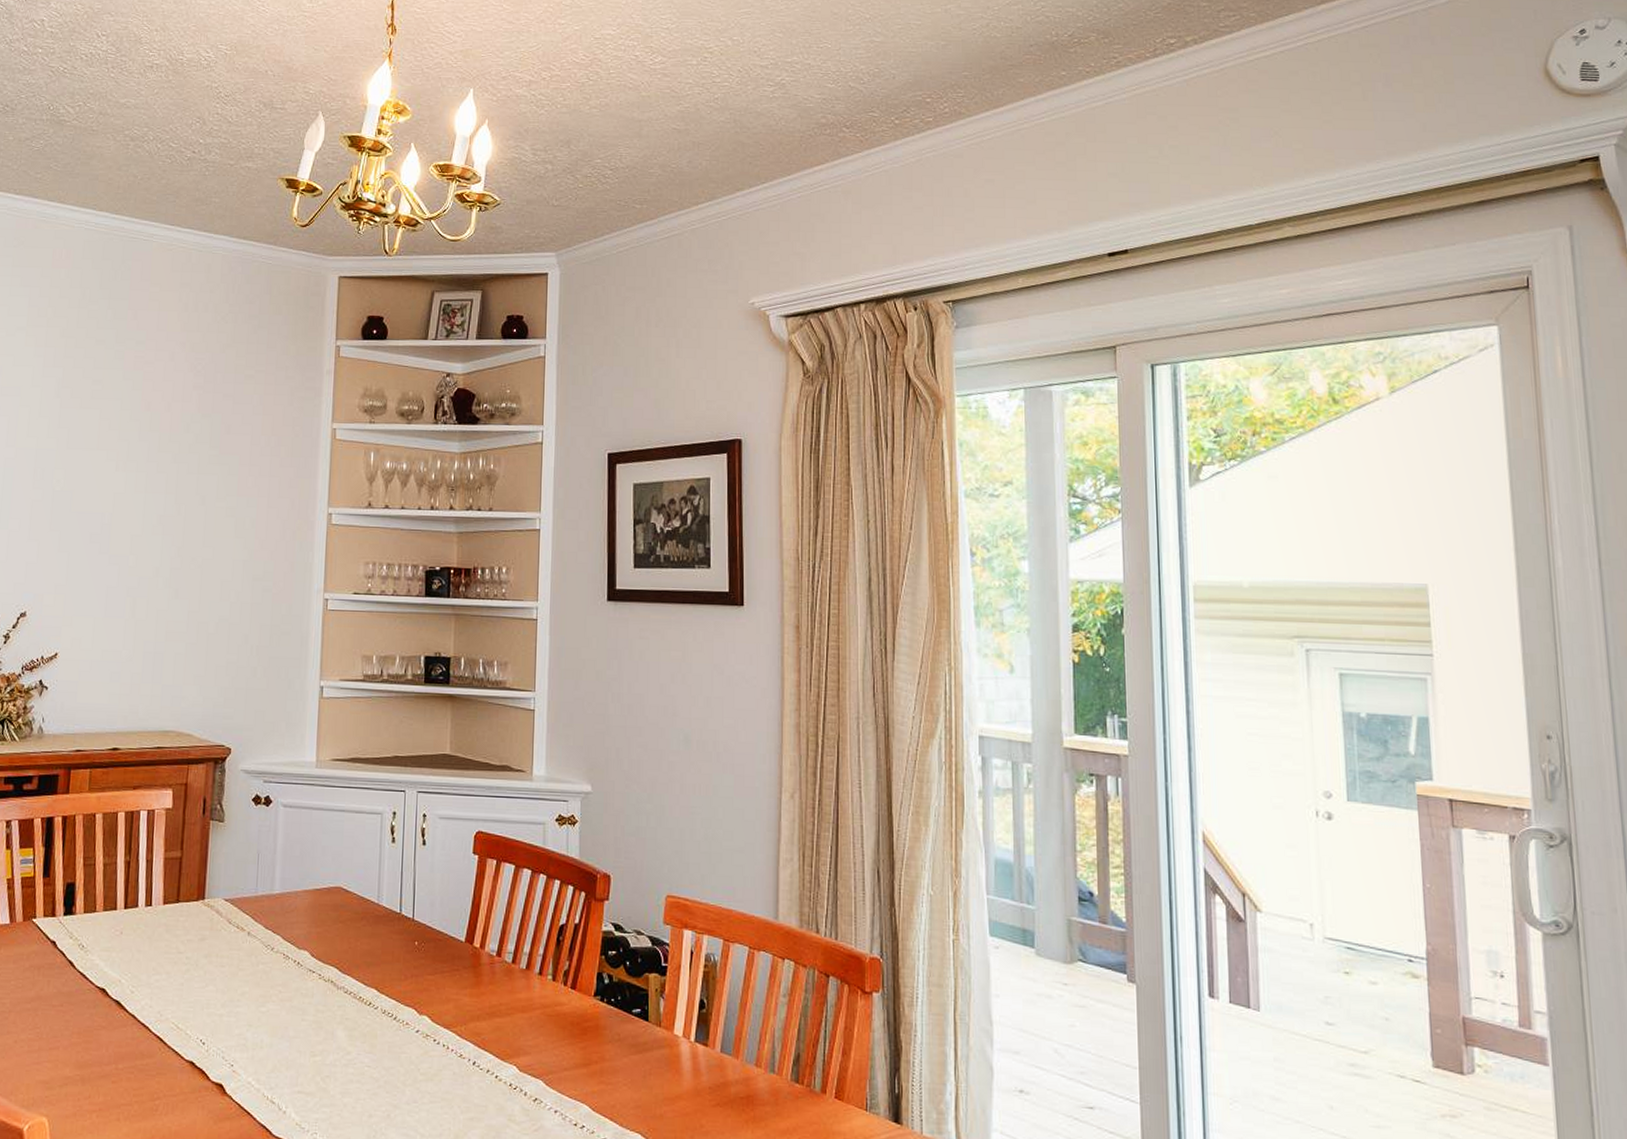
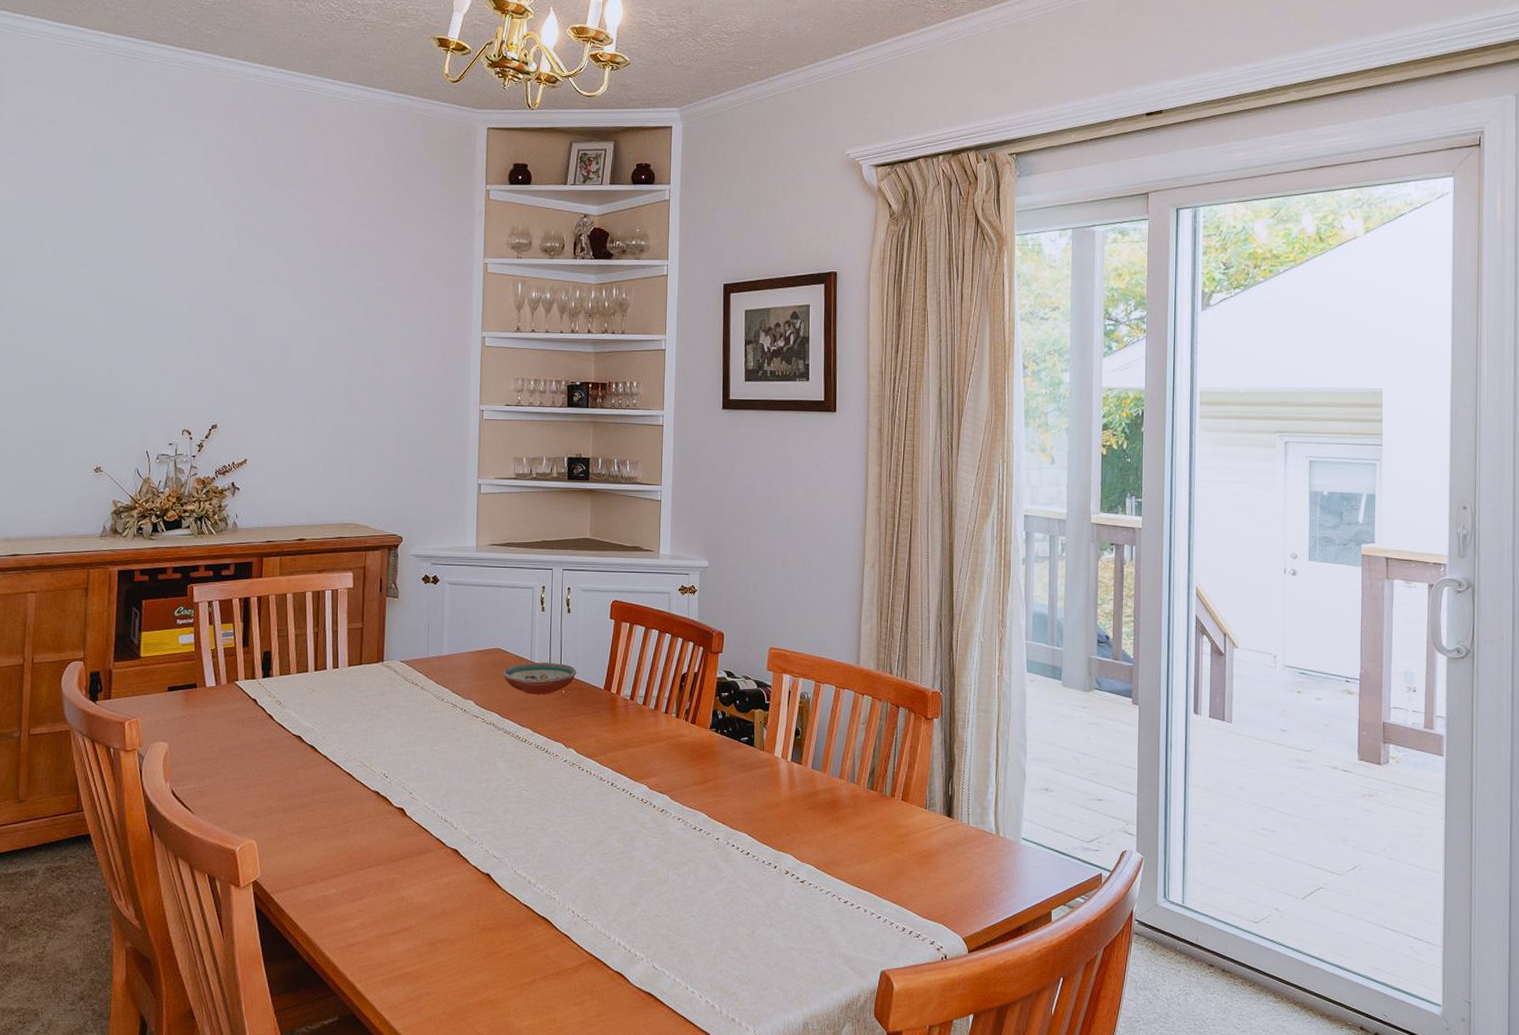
decorative bowl: none [343,905,433,947] -> present [502,662,577,695]

